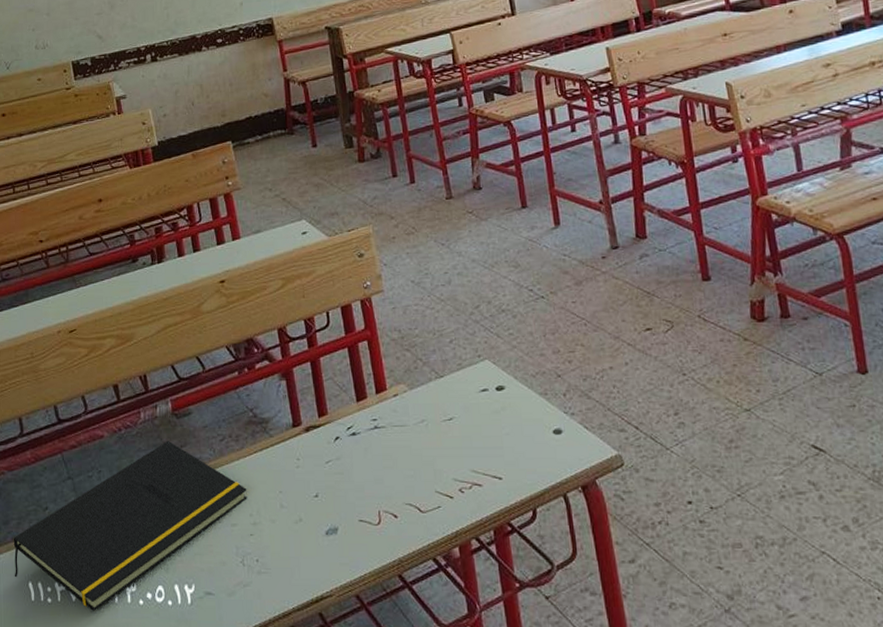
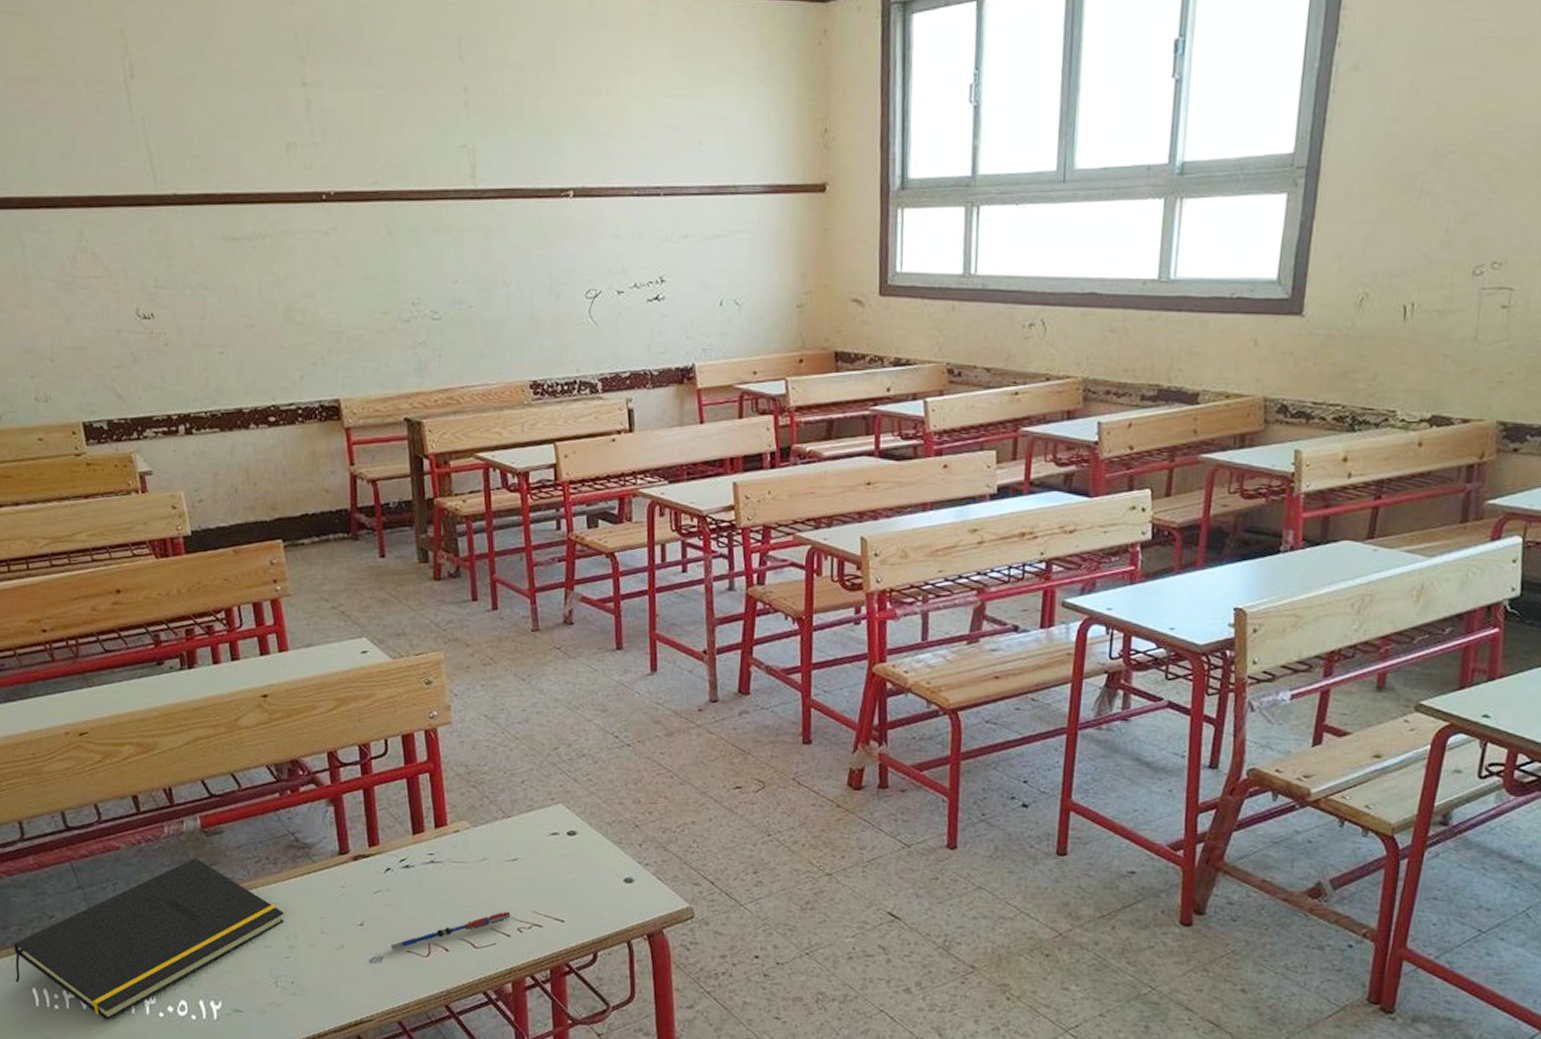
pen: none [344,473,452,521] -> present [390,912,511,951]

